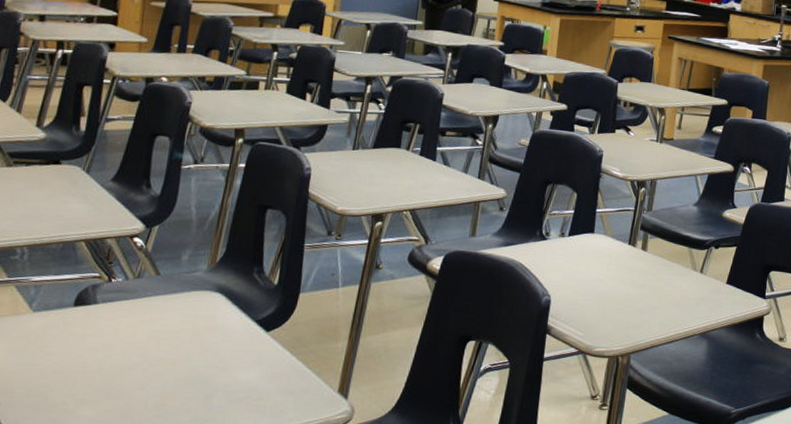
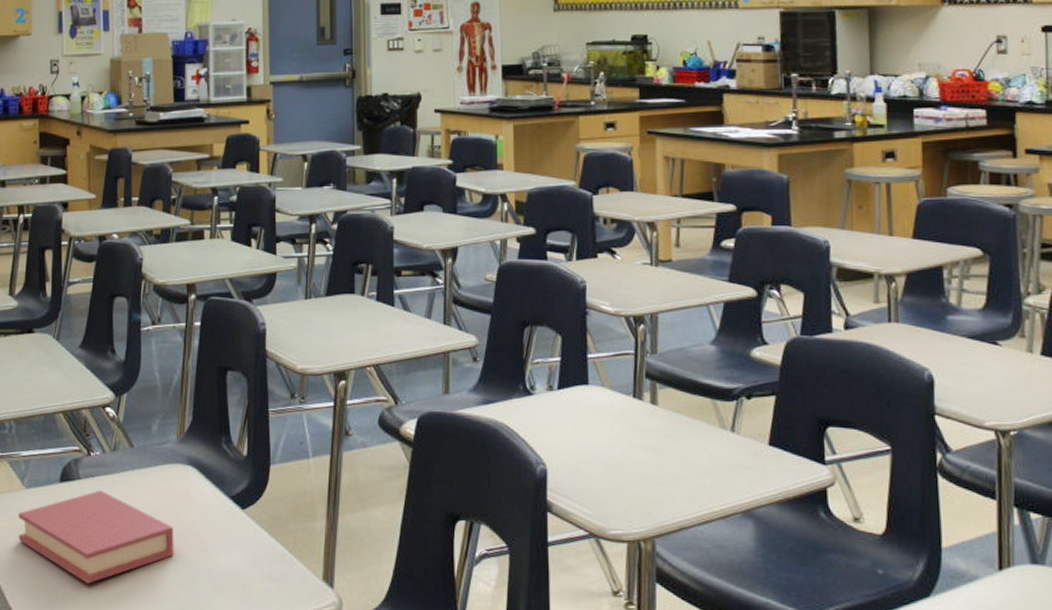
book: none [18,314,194,400] -> present [18,490,174,584]

